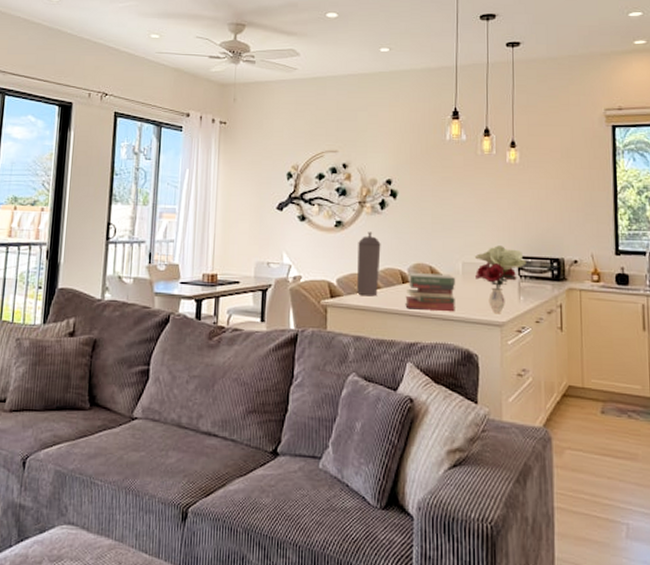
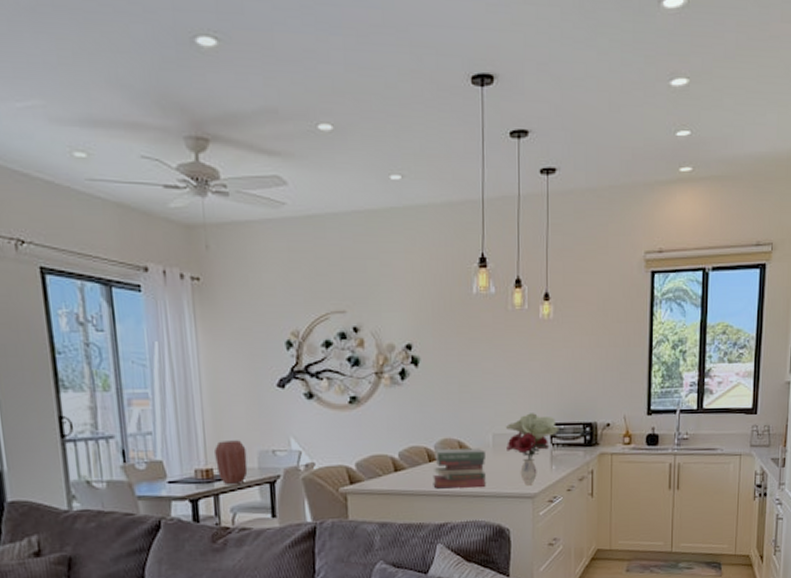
vase: none [220,251,246,289] -> present [215,440,248,484]
canister: present [357,232,381,297] -> none [377,407,404,479]

